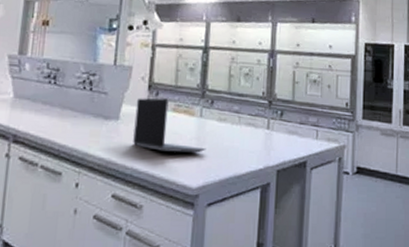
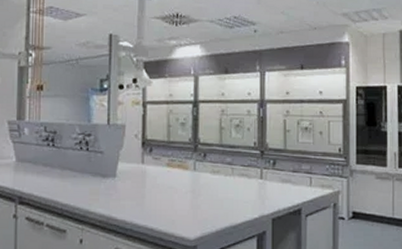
laptop computer: present [133,97,206,153] -> none [131,154,202,206]

